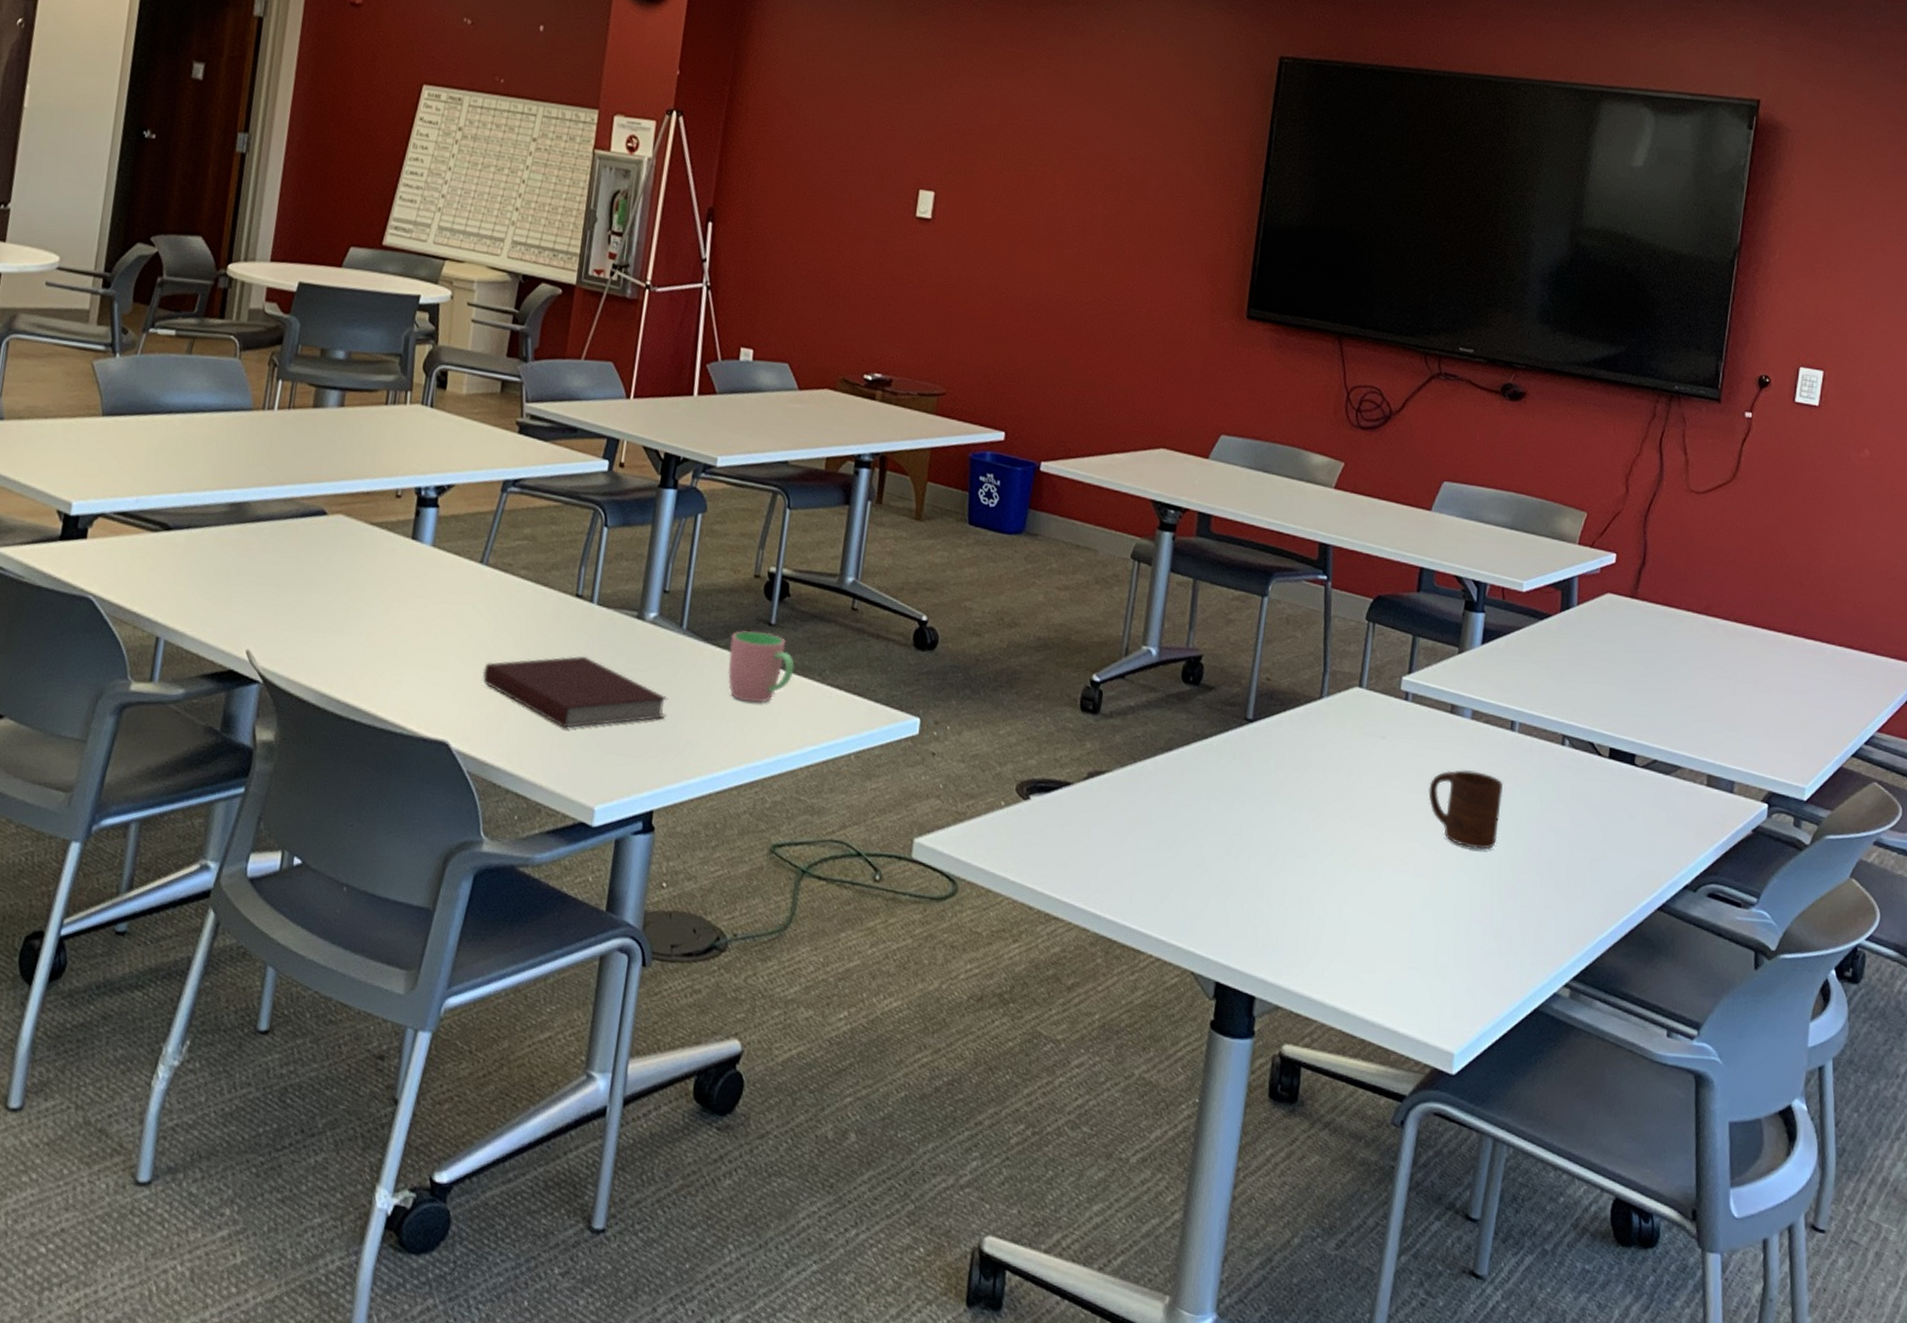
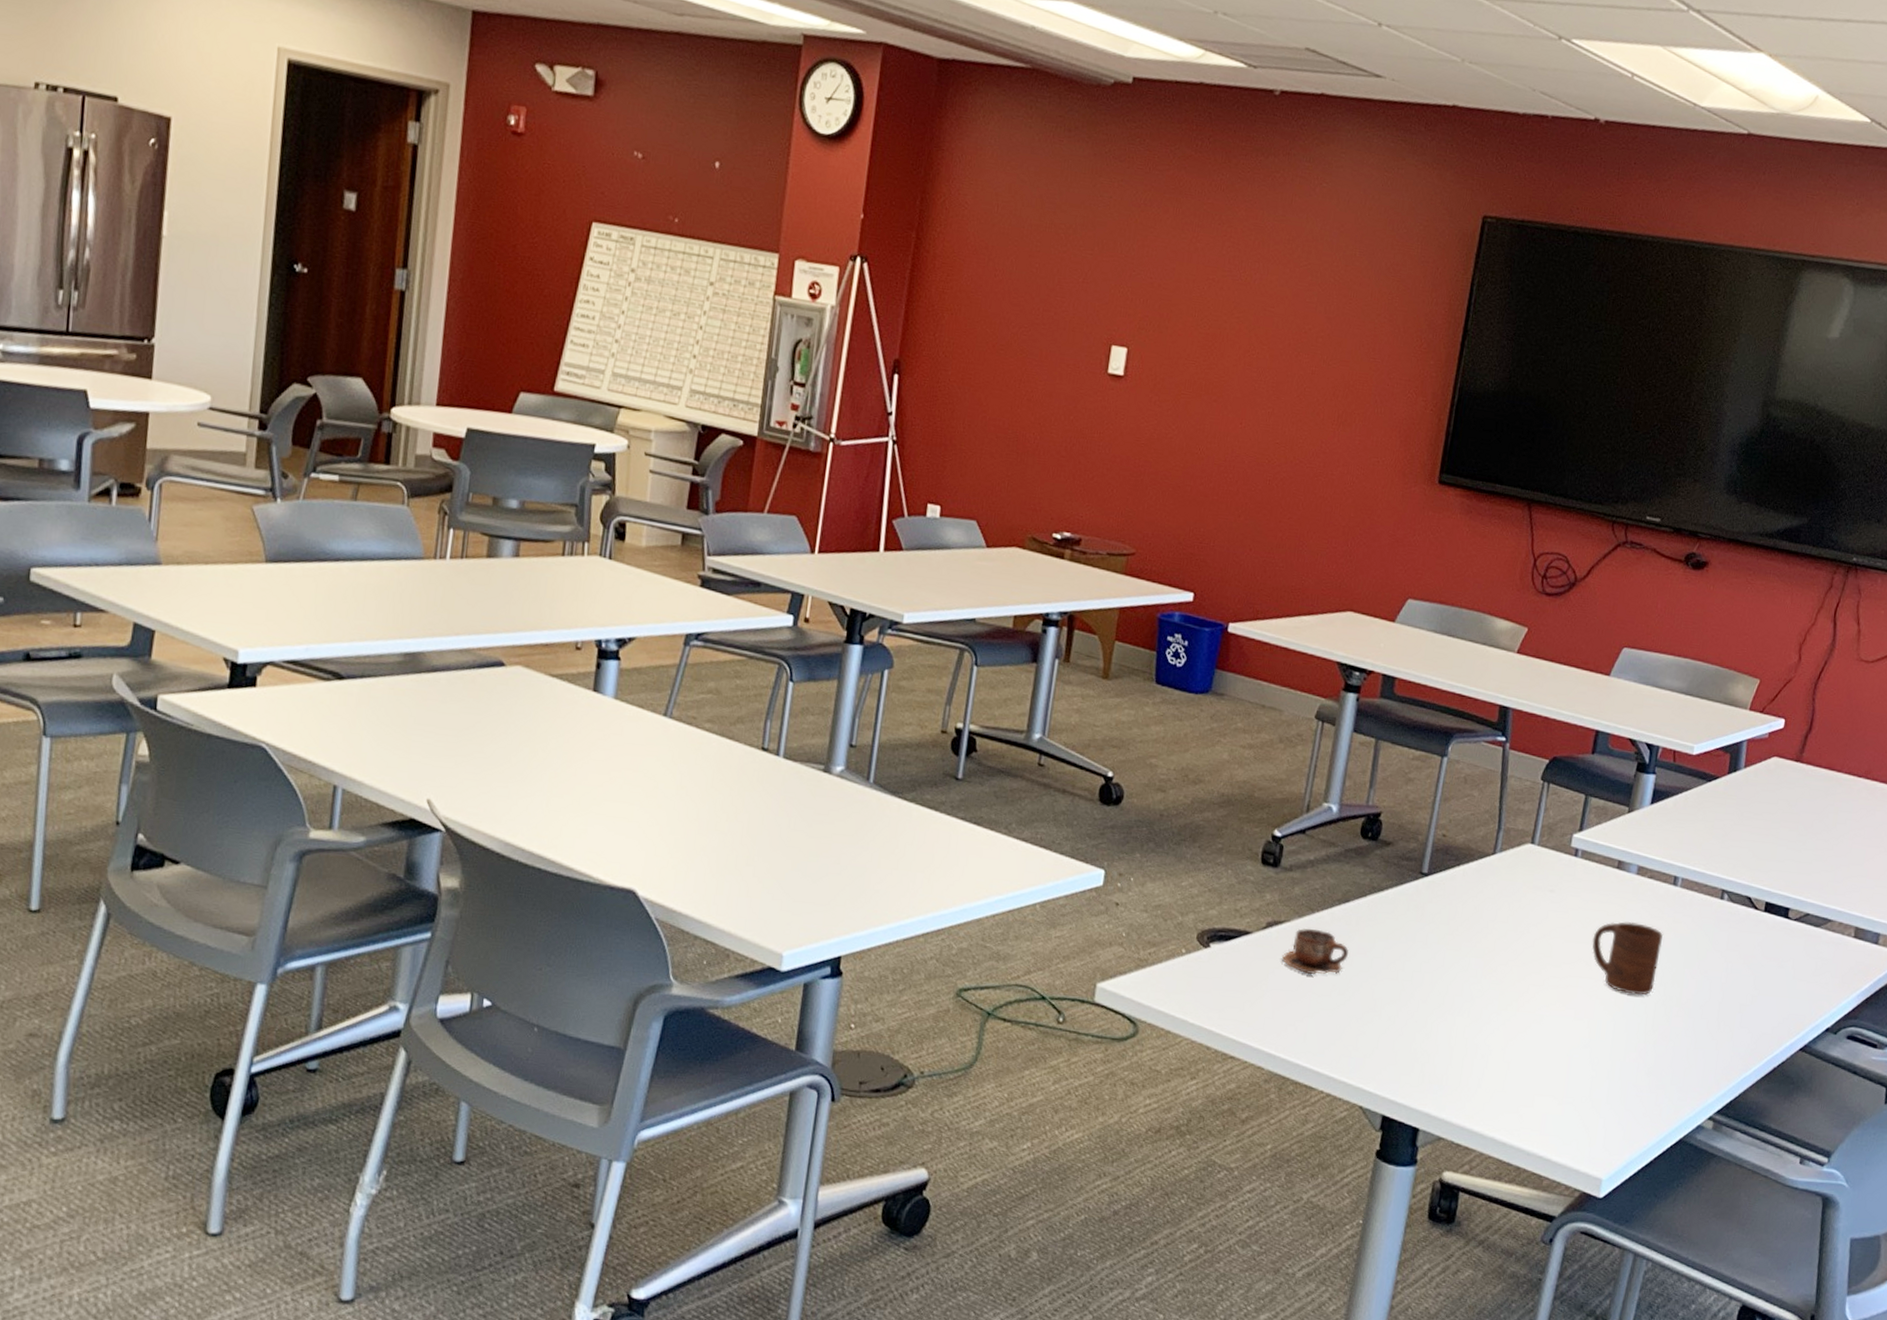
notebook: present [482,656,668,728] -> none [668,808,855,877]
cup: present [728,631,795,703] -> none [915,785,981,855]
cup: none [1105,778,1173,828] -> present [1282,928,1348,974]

